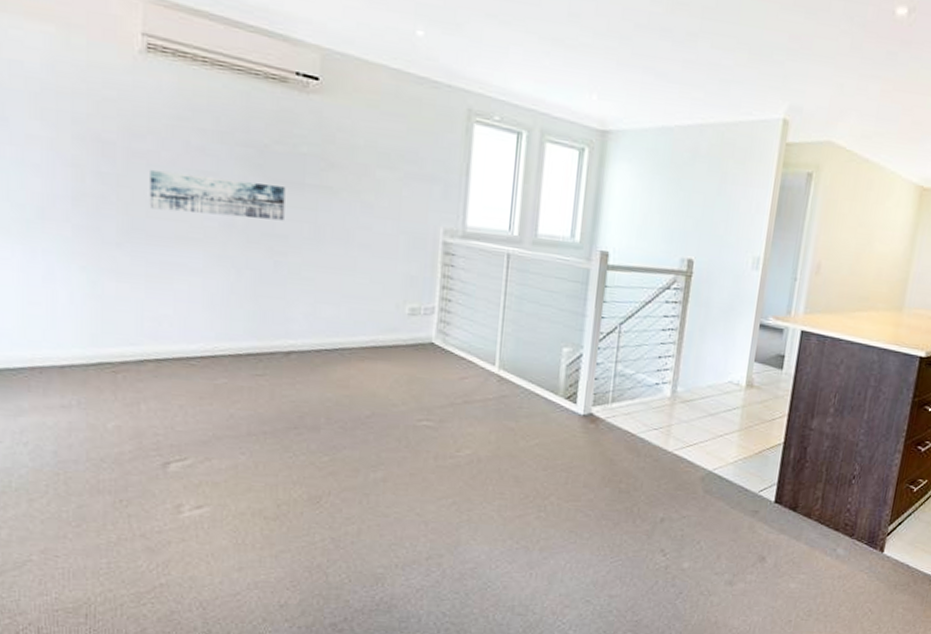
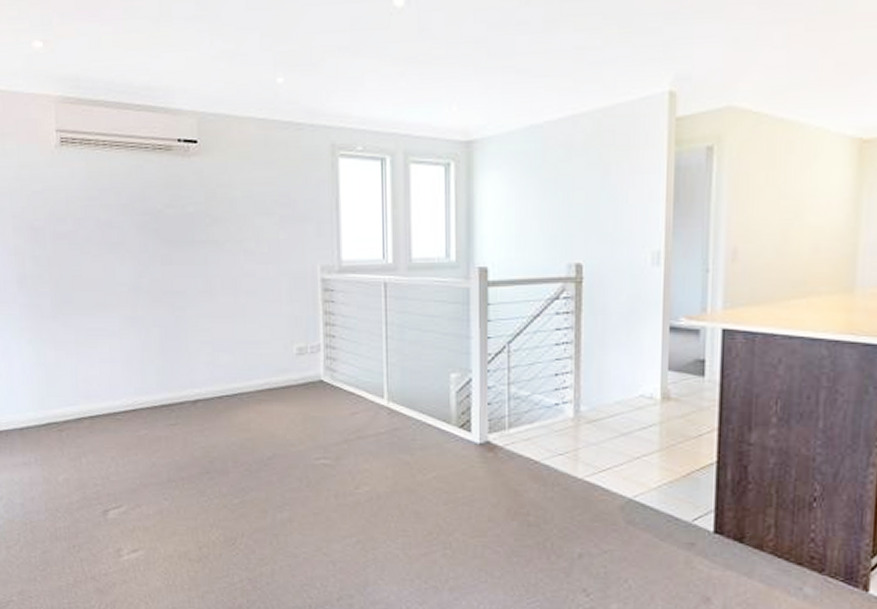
wall art: present [149,169,286,221] -> none [71,246,180,282]

